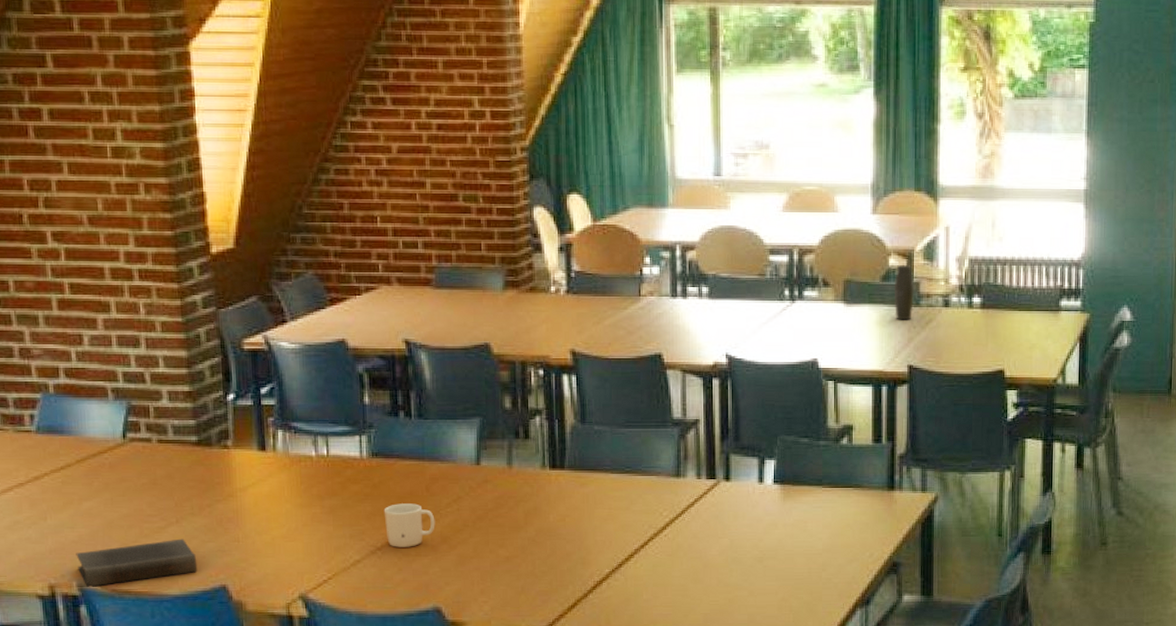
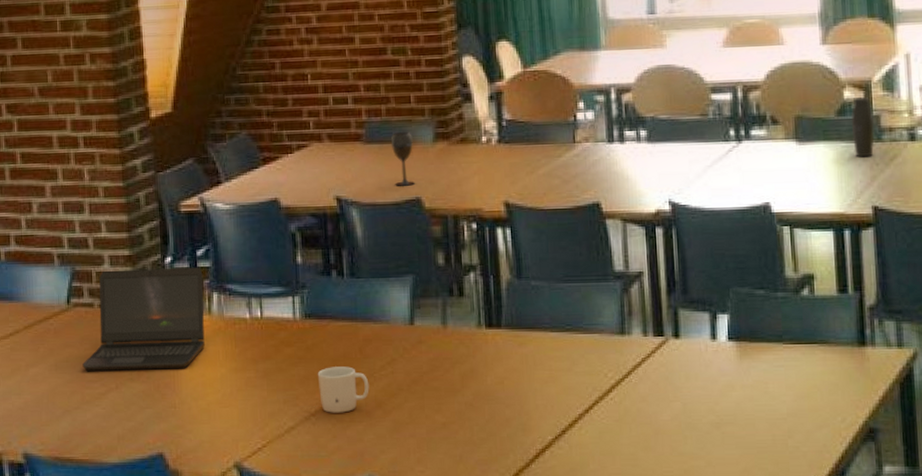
book: present [76,538,198,587] -> none [22,405,136,455]
laptop computer: none [140,404,269,506] -> present [83,267,205,372]
wine glass: none [460,278,484,333] -> present [391,131,415,187]

